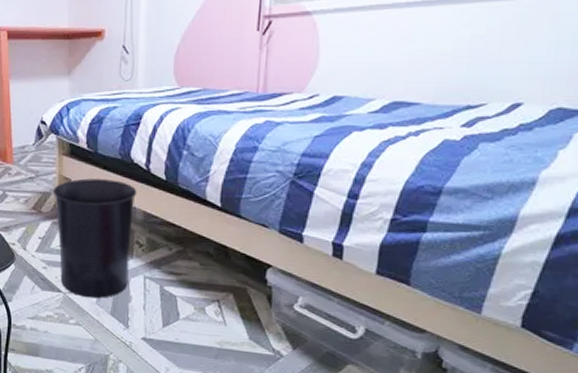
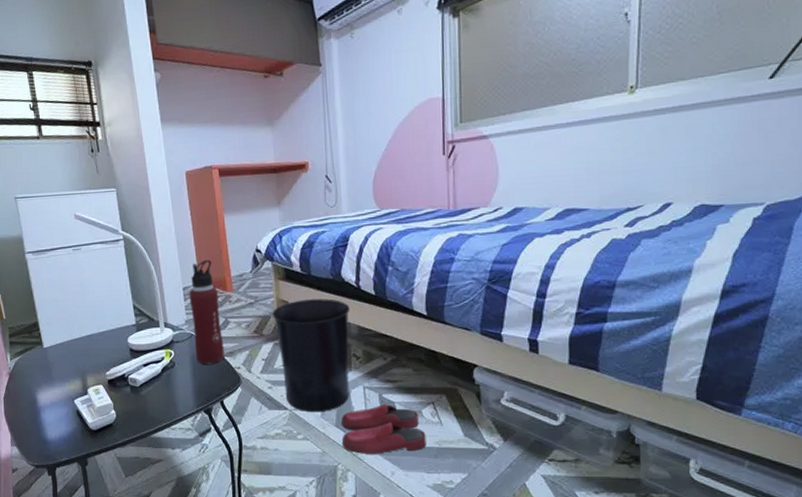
slippers: none [117,296,207,349] -> present [341,403,426,454]

